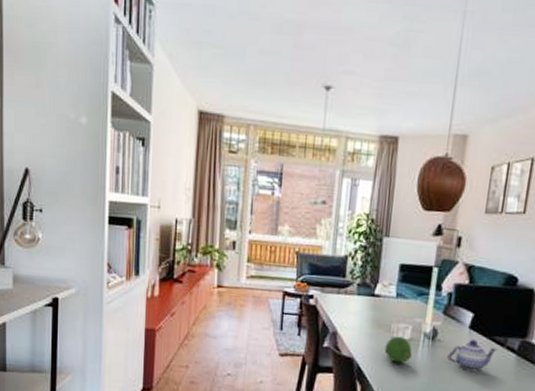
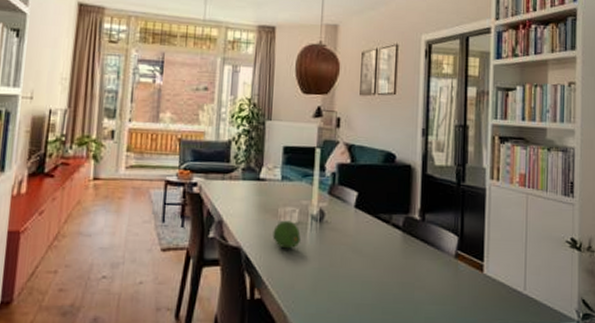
teapot: present [447,339,498,372] -> none [336,218,384,252]

